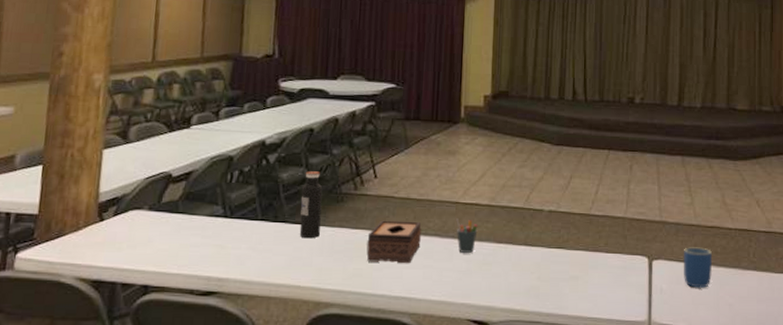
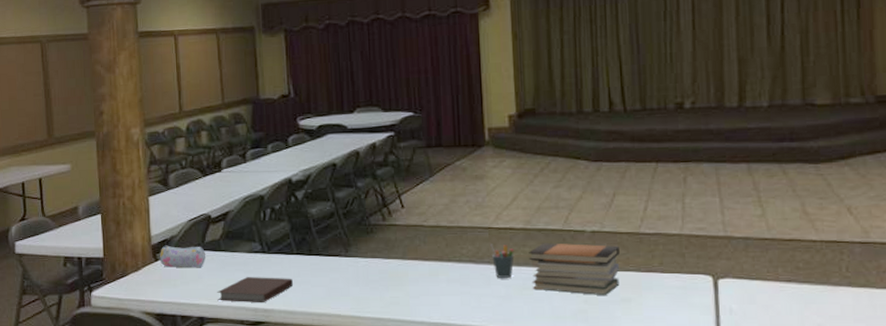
pencil case: none [105,204,161,231] -> present [159,245,206,268]
notebook: none [167,243,253,271] -> present [217,277,293,302]
water bottle: present [299,171,323,239] -> none [331,205,355,270]
tissue box: present [366,220,421,264] -> none [400,248,455,291]
book stack: none [491,220,572,274] -> present [529,243,620,296]
mug: present [683,247,712,288] -> none [755,263,793,307]

